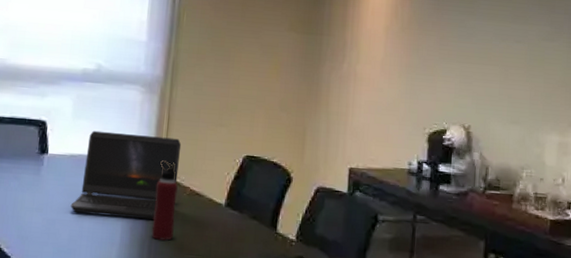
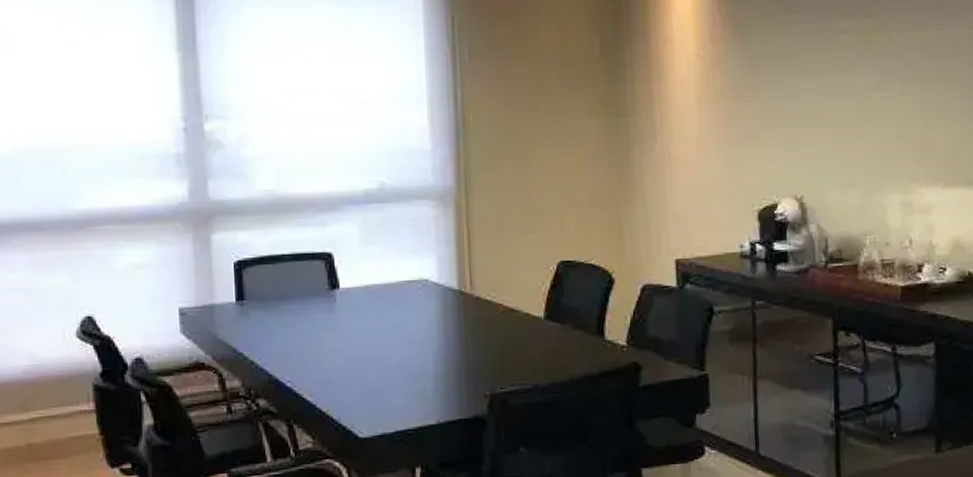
laptop computer: present [70,130,182,221] -> none [373,252,488,349]
water bottle: present [151,160,178,241] -> none [465,278,492,365]

